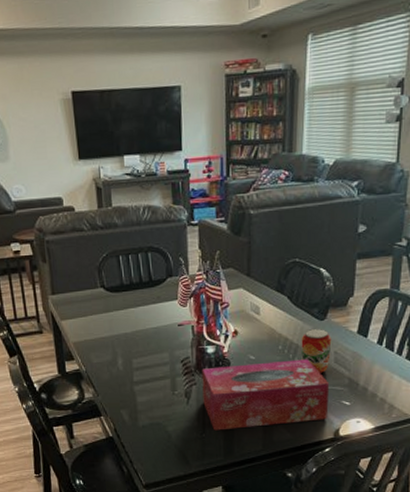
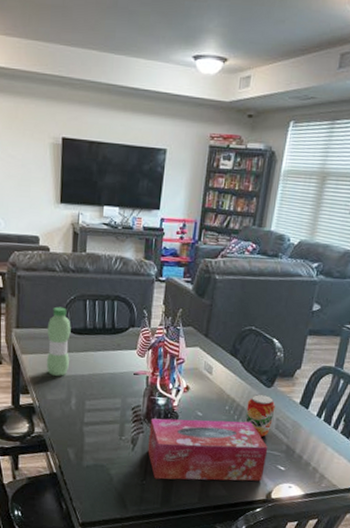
water bottle: none [83,266,111,338] -> present [46,306,71,376]

